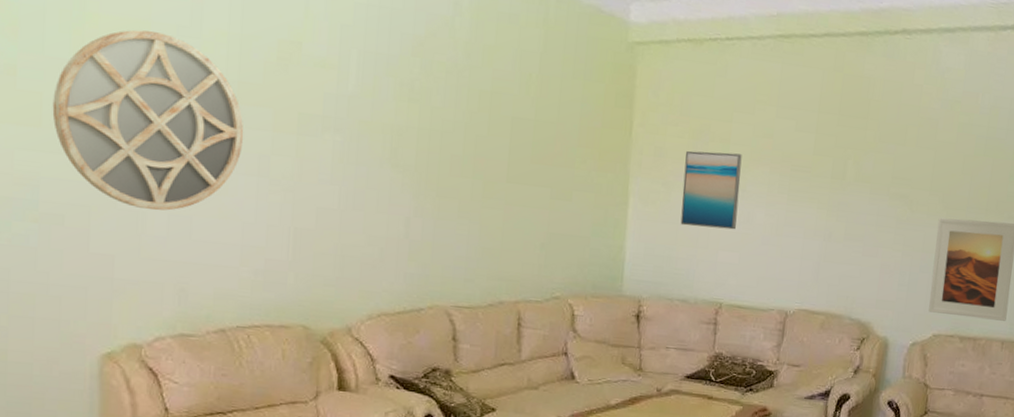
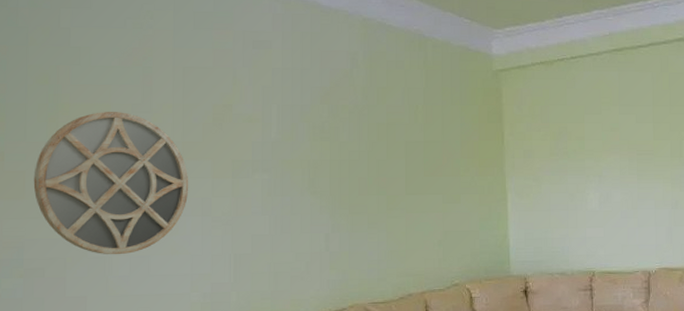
wall art: present [680,150,742,230] -> none [549,147,599,211]

